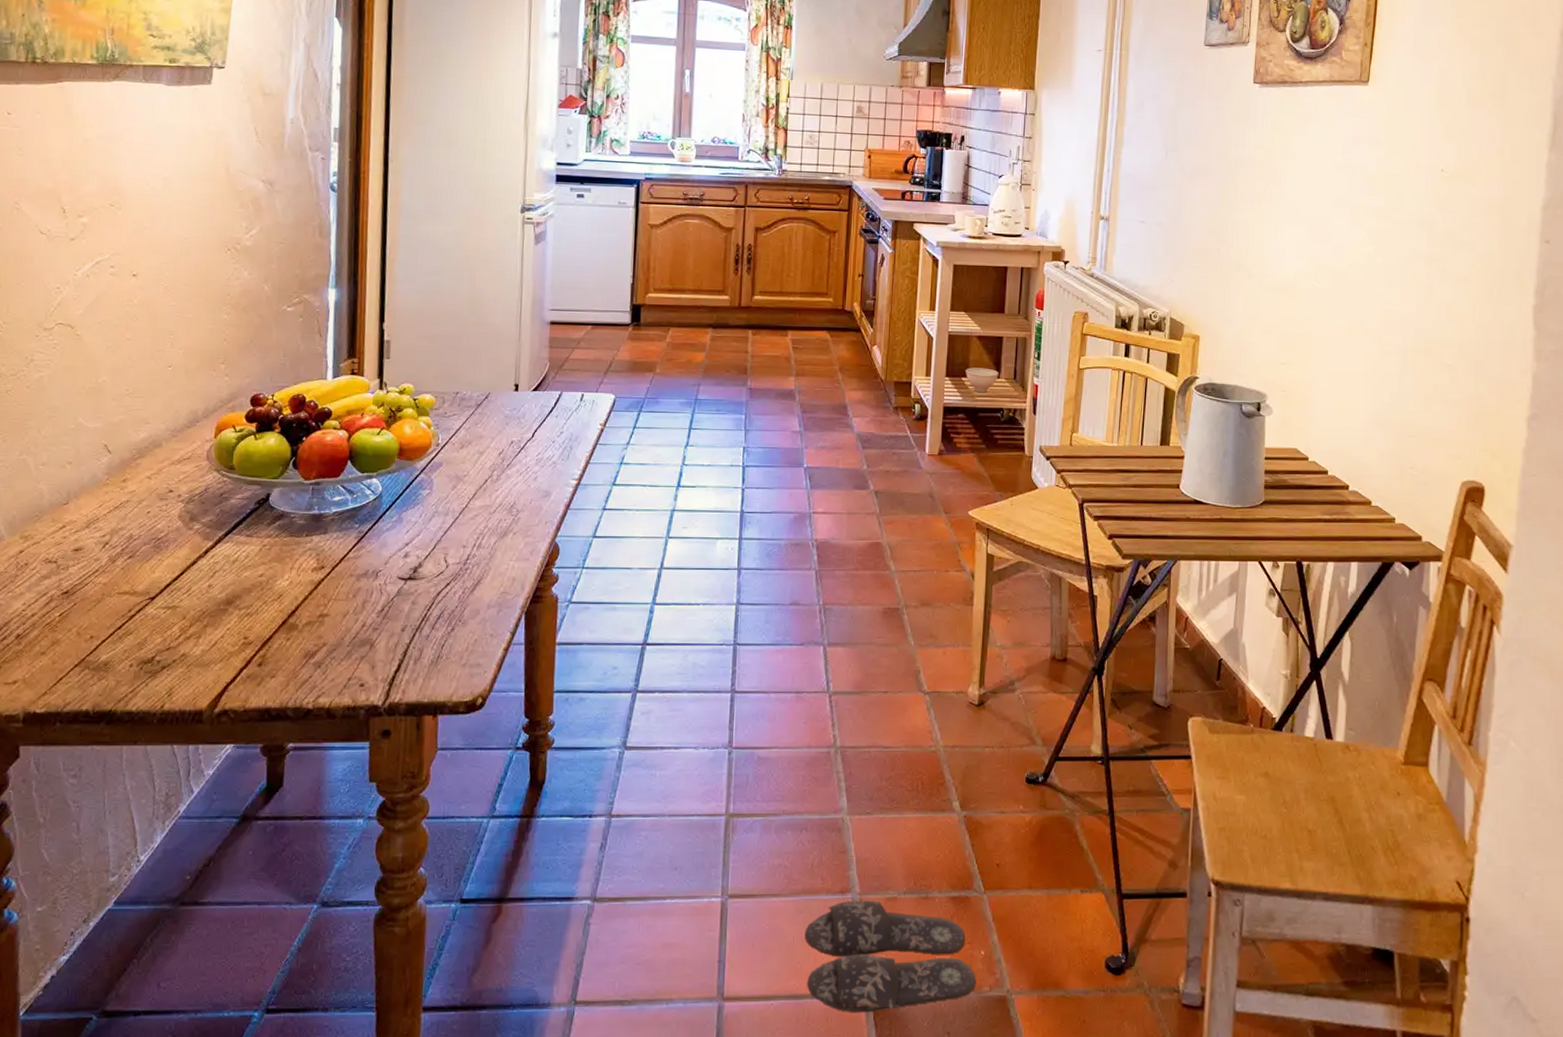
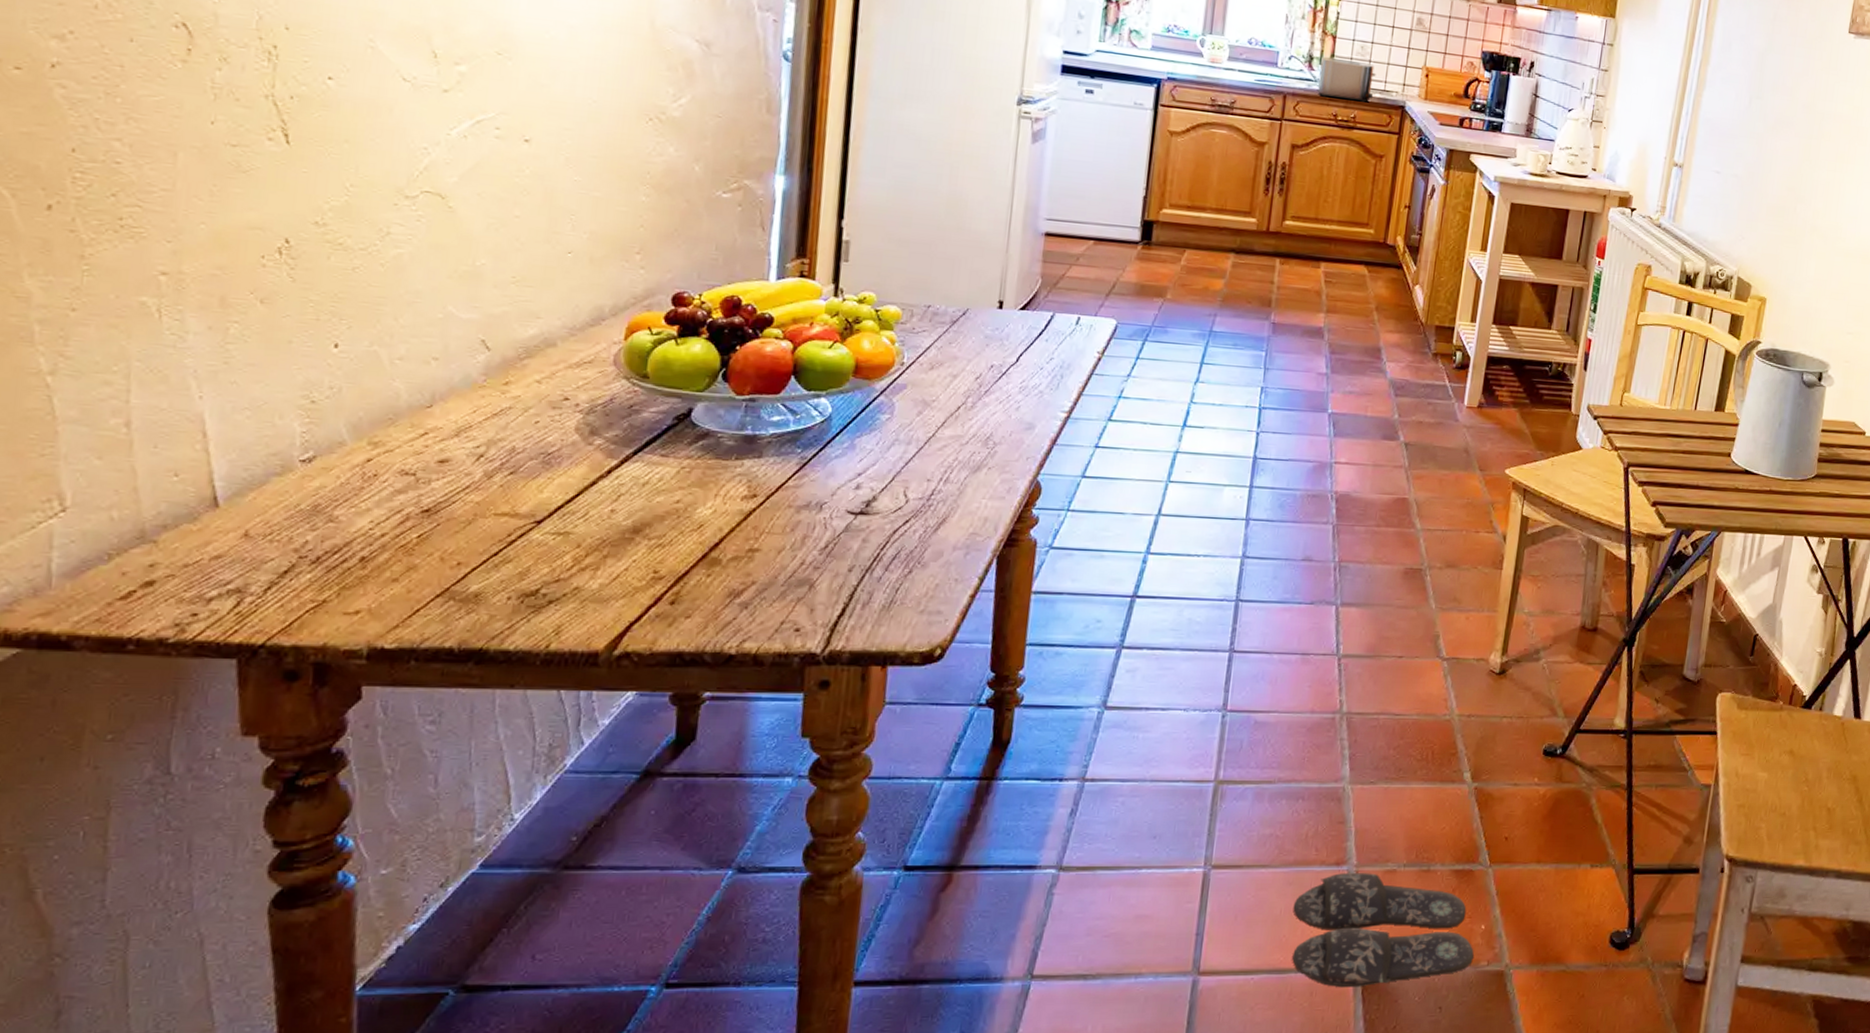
toaster: none [773,147,825,185] -> present [1316,56,1376,102]
bowl: present [965,367,999,393] -> none [1514,316,1551,344]

